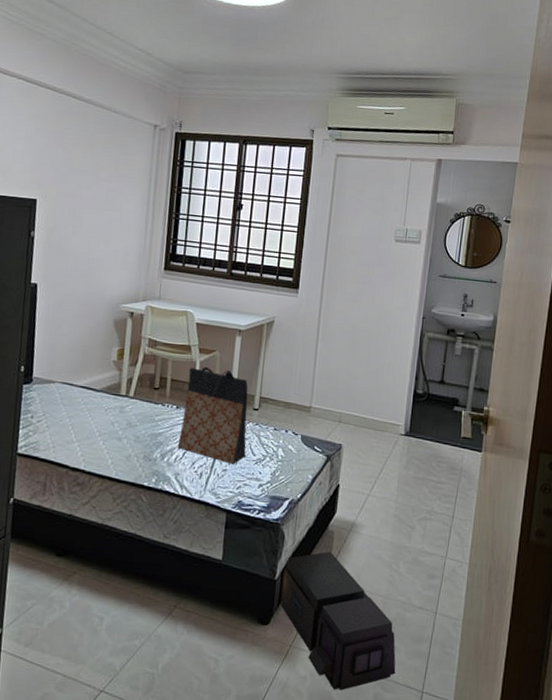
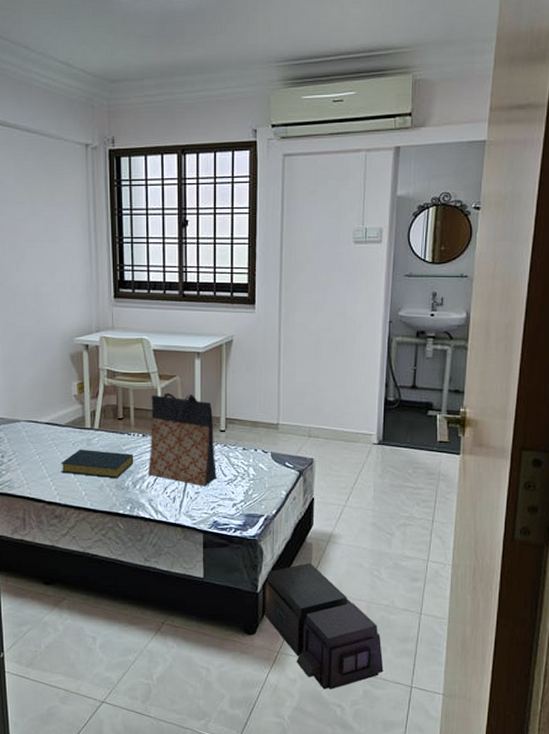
hardback book: none [89,416,166,450] -> present [61,450,134,479]

